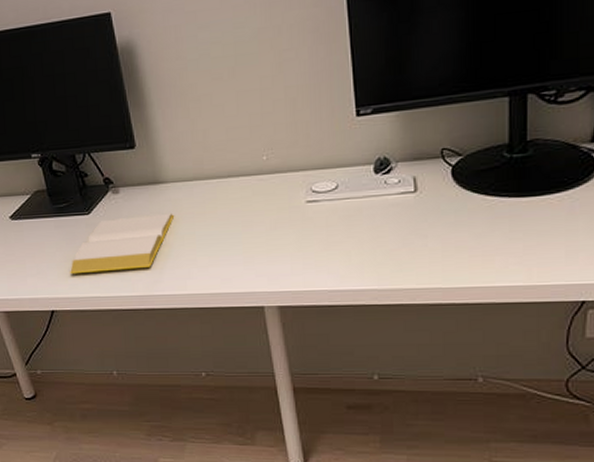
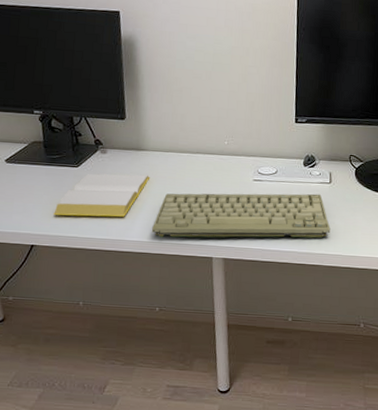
keyboard: none [184,209,422,288] -> present [151,193,331,238]

